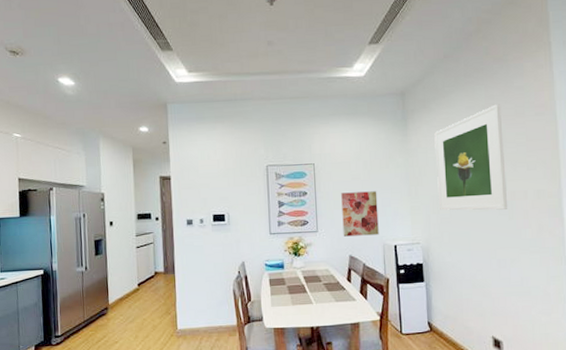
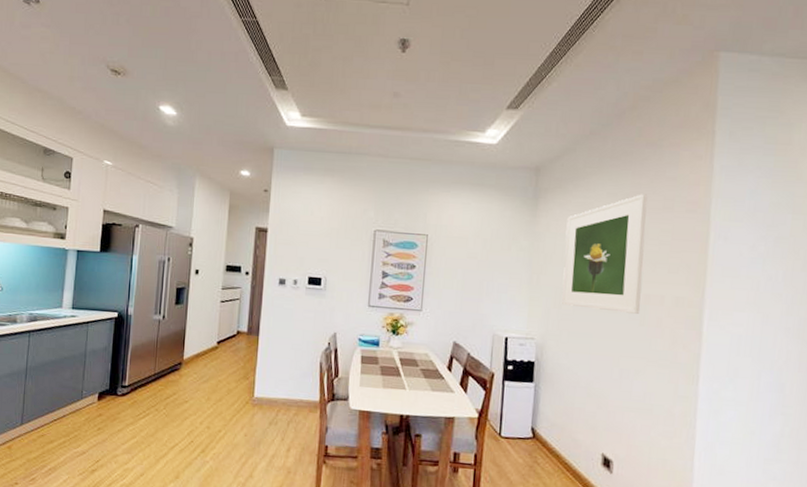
wall art: present [341,191,379,237] -> none [449,271,494,323]

